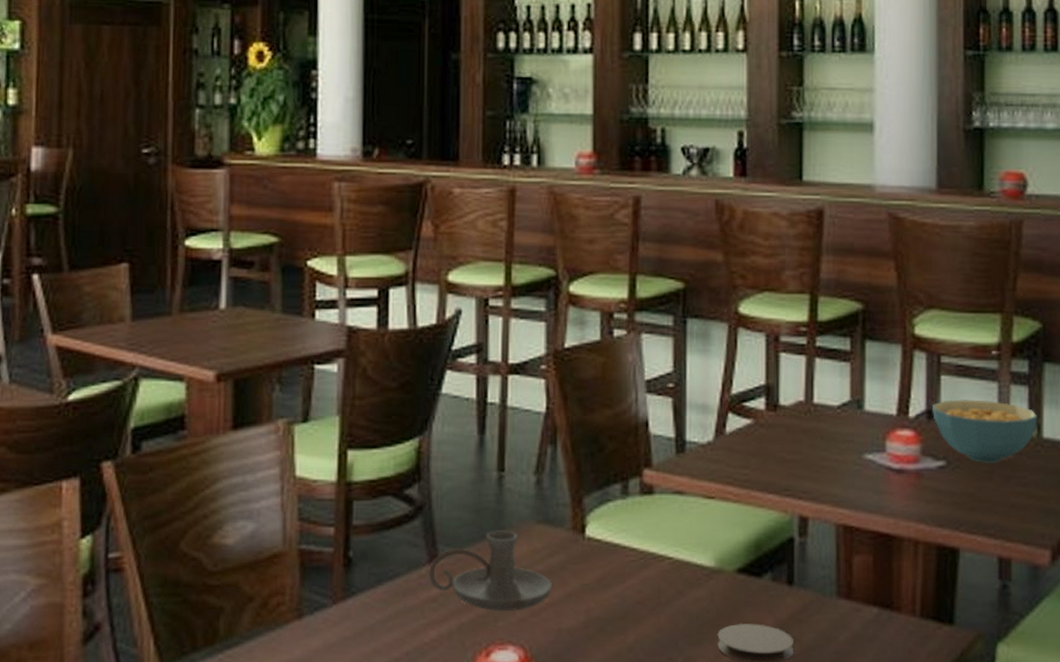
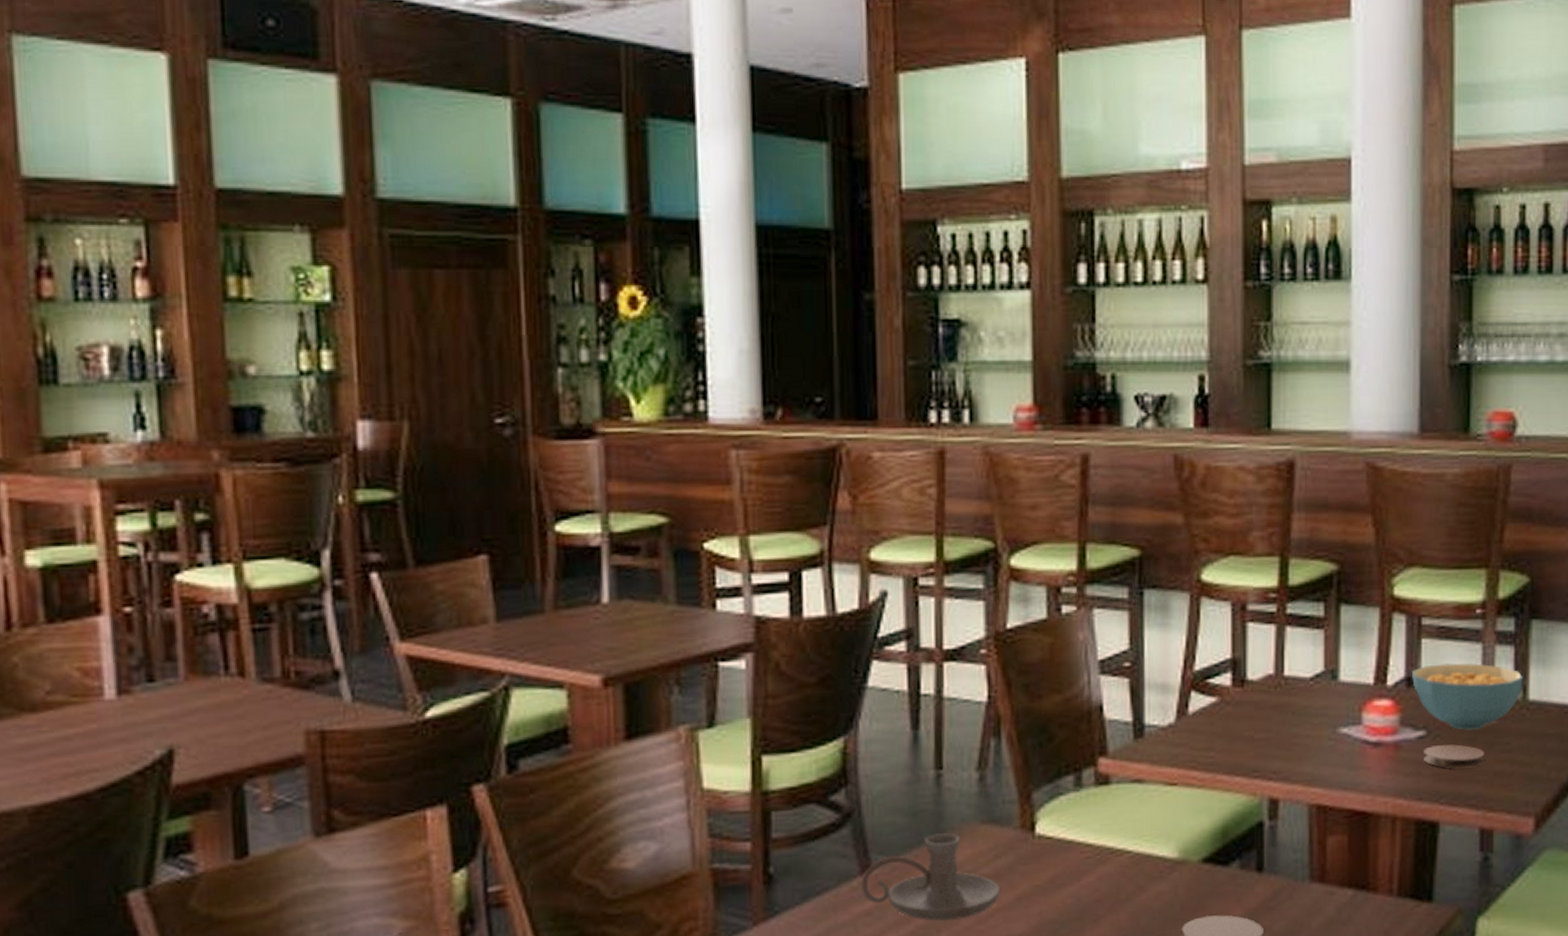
coaster: none [944,476,1002,499] -> present [1424,744,1485,769]

